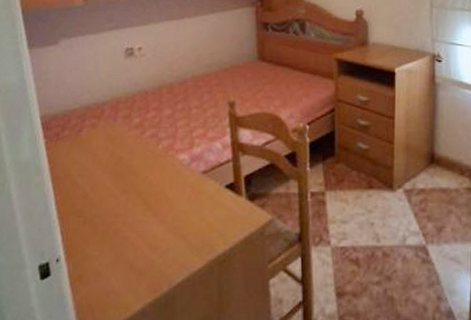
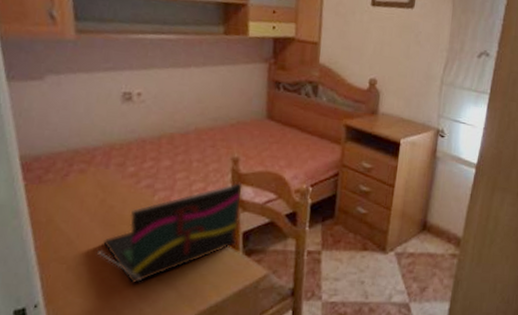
laptop: none [110,126,240,235] -> present [97,183,243,284]

